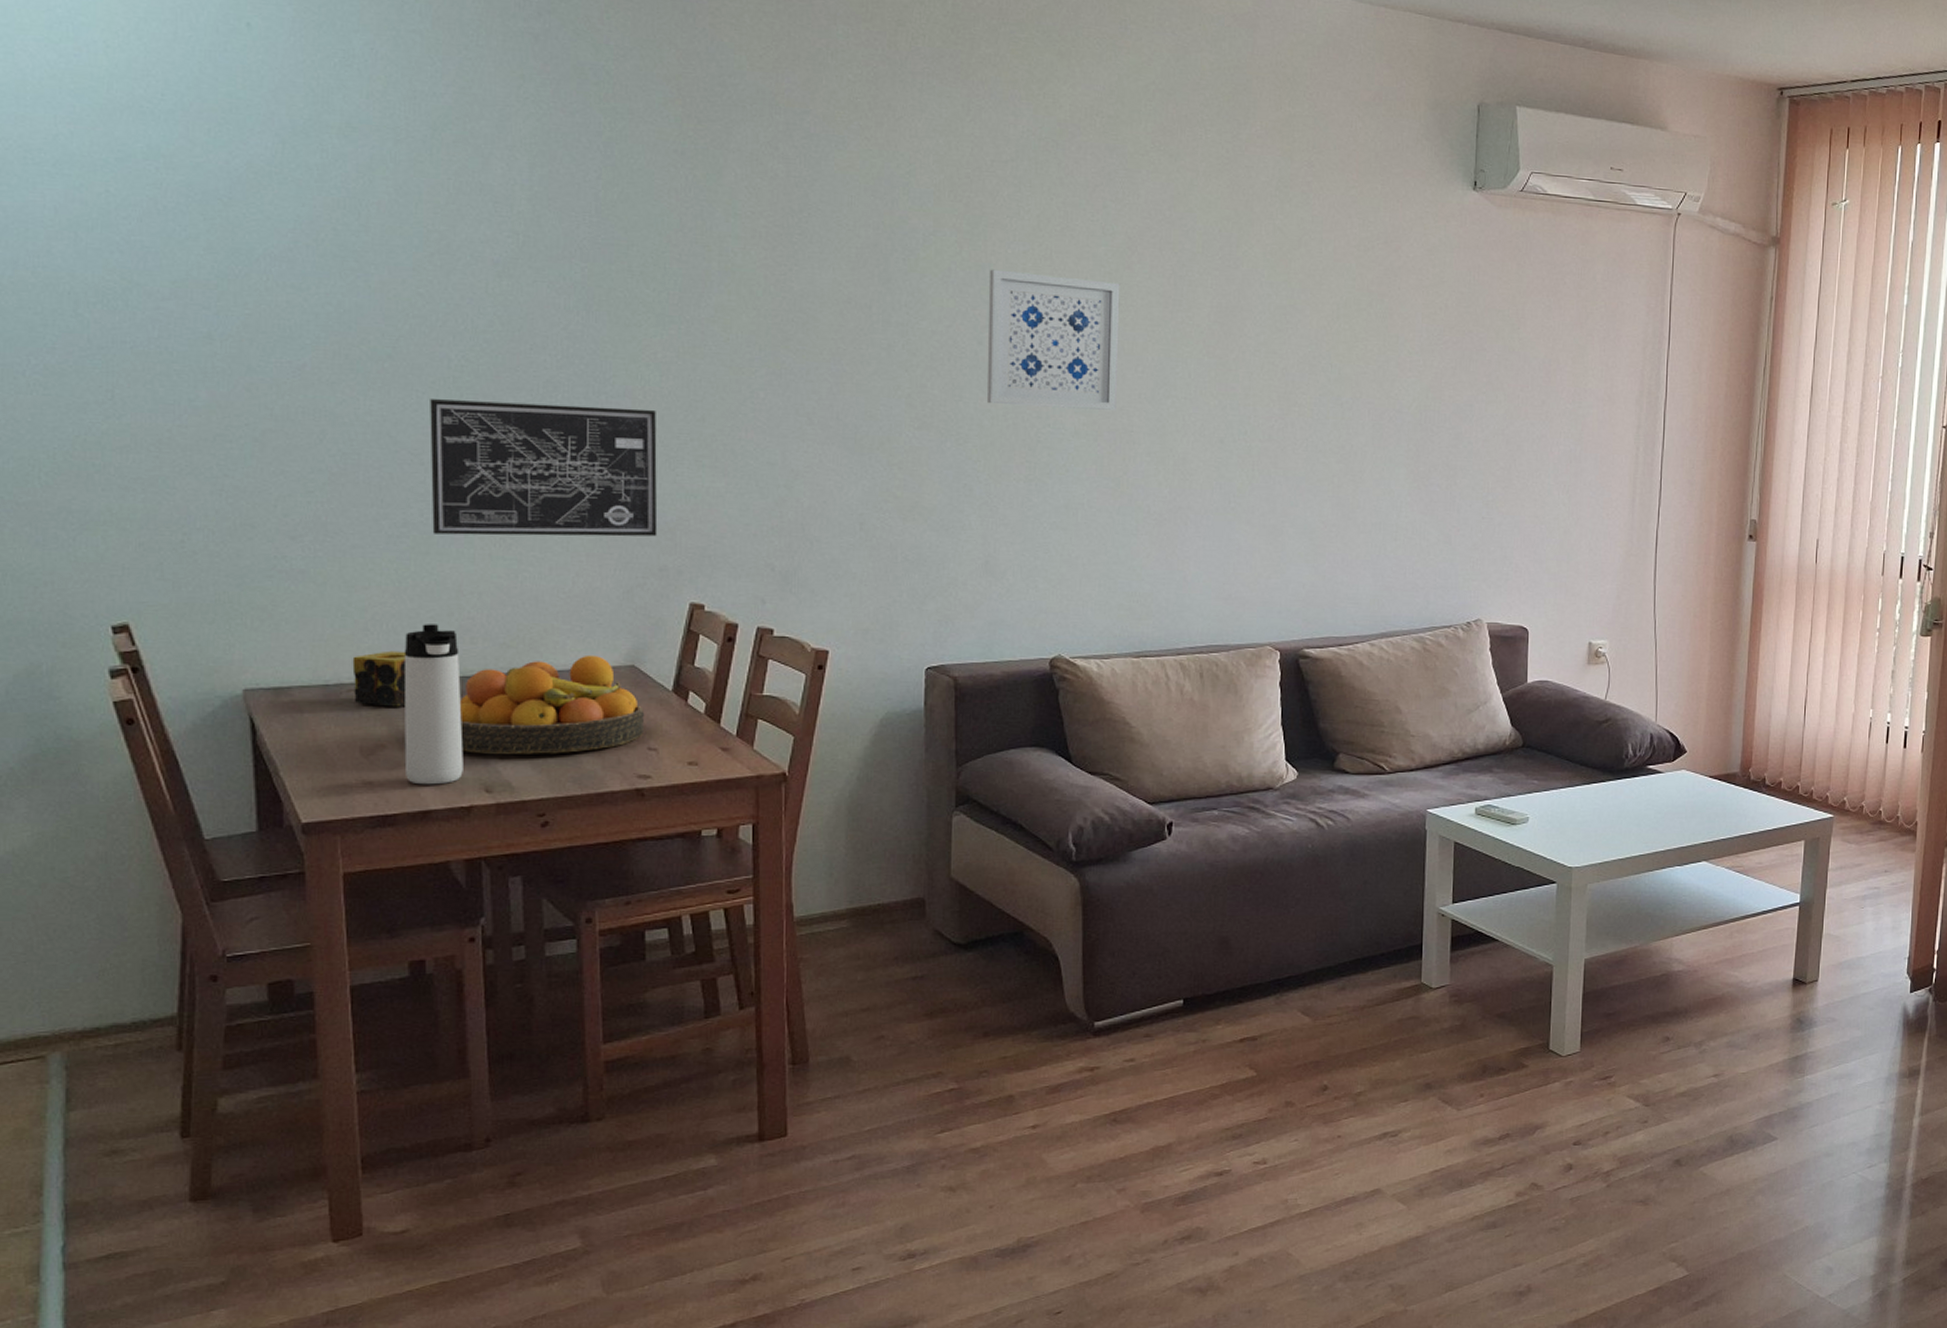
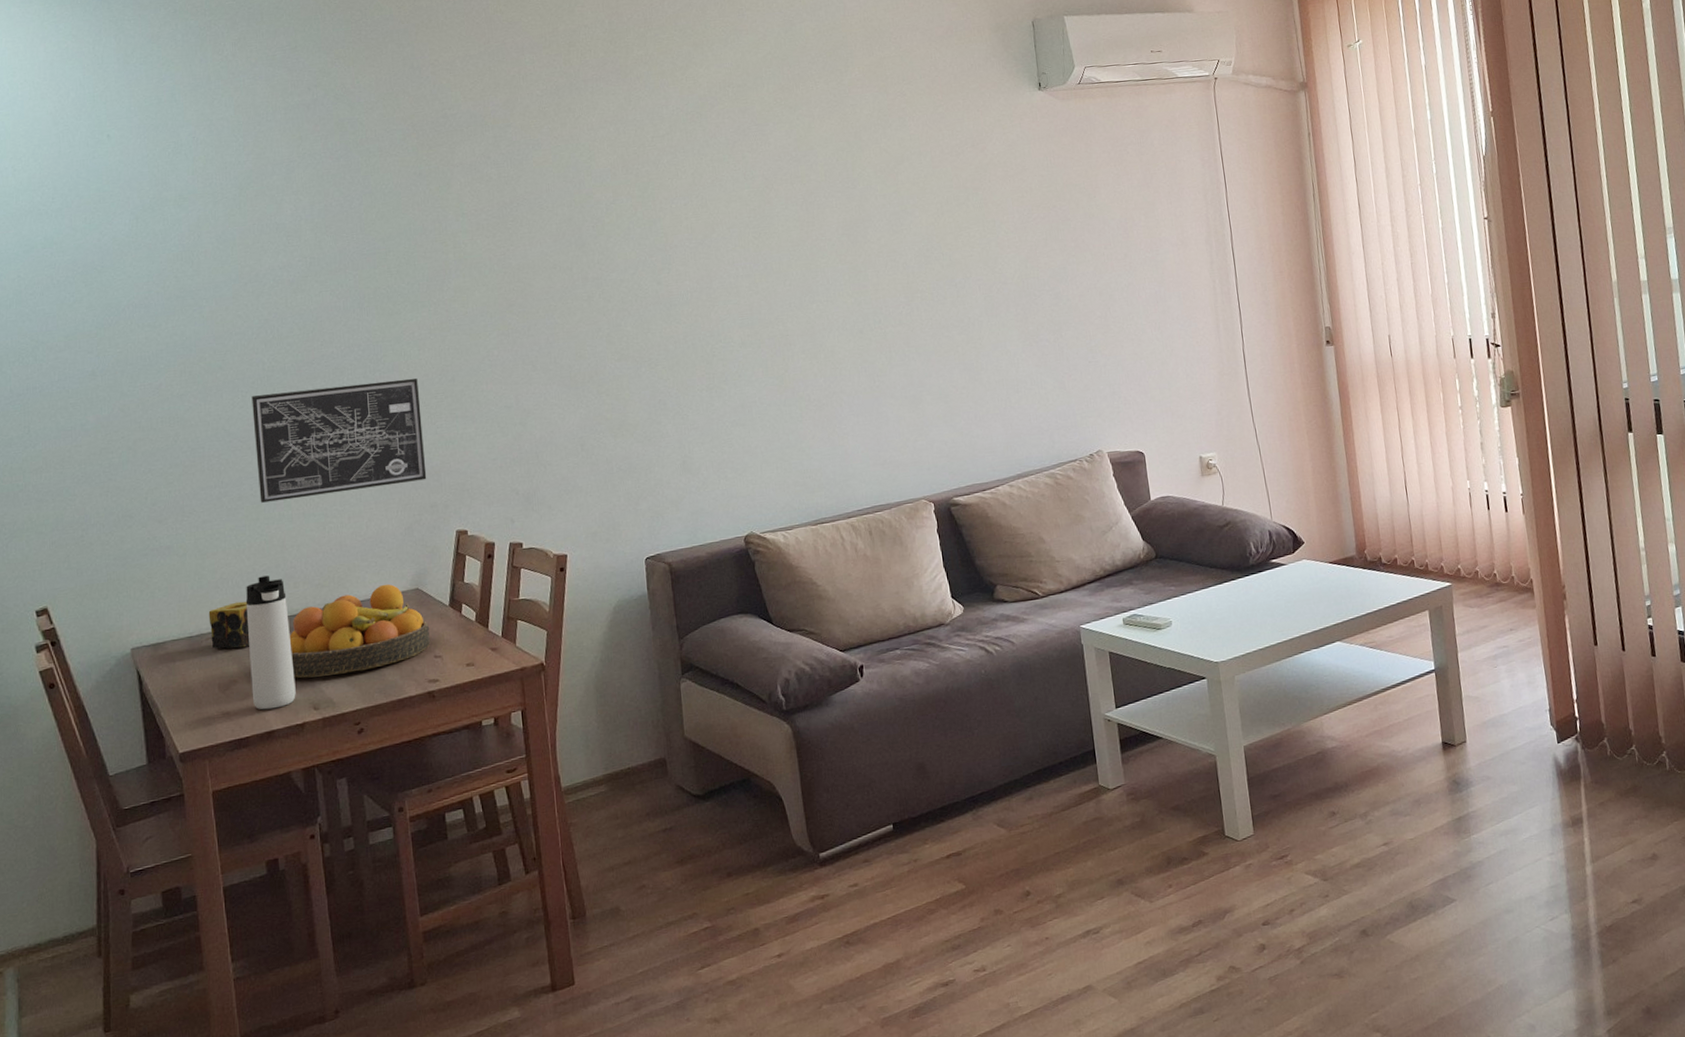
wall art: present [986,269,1120,412] -> none [659,216,773,331]

